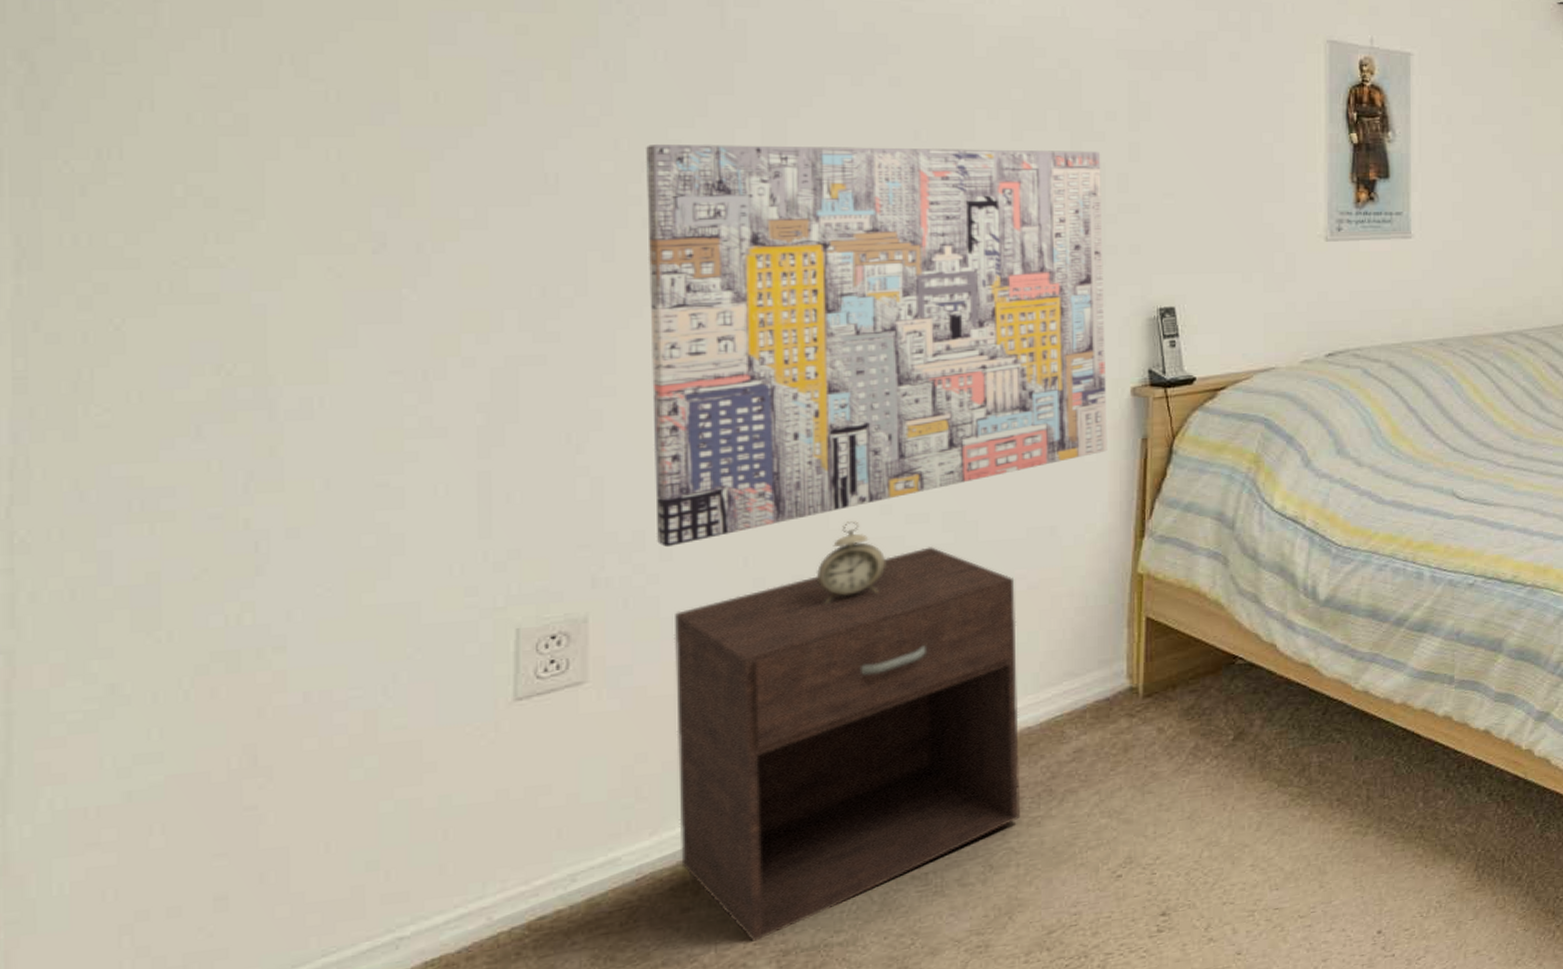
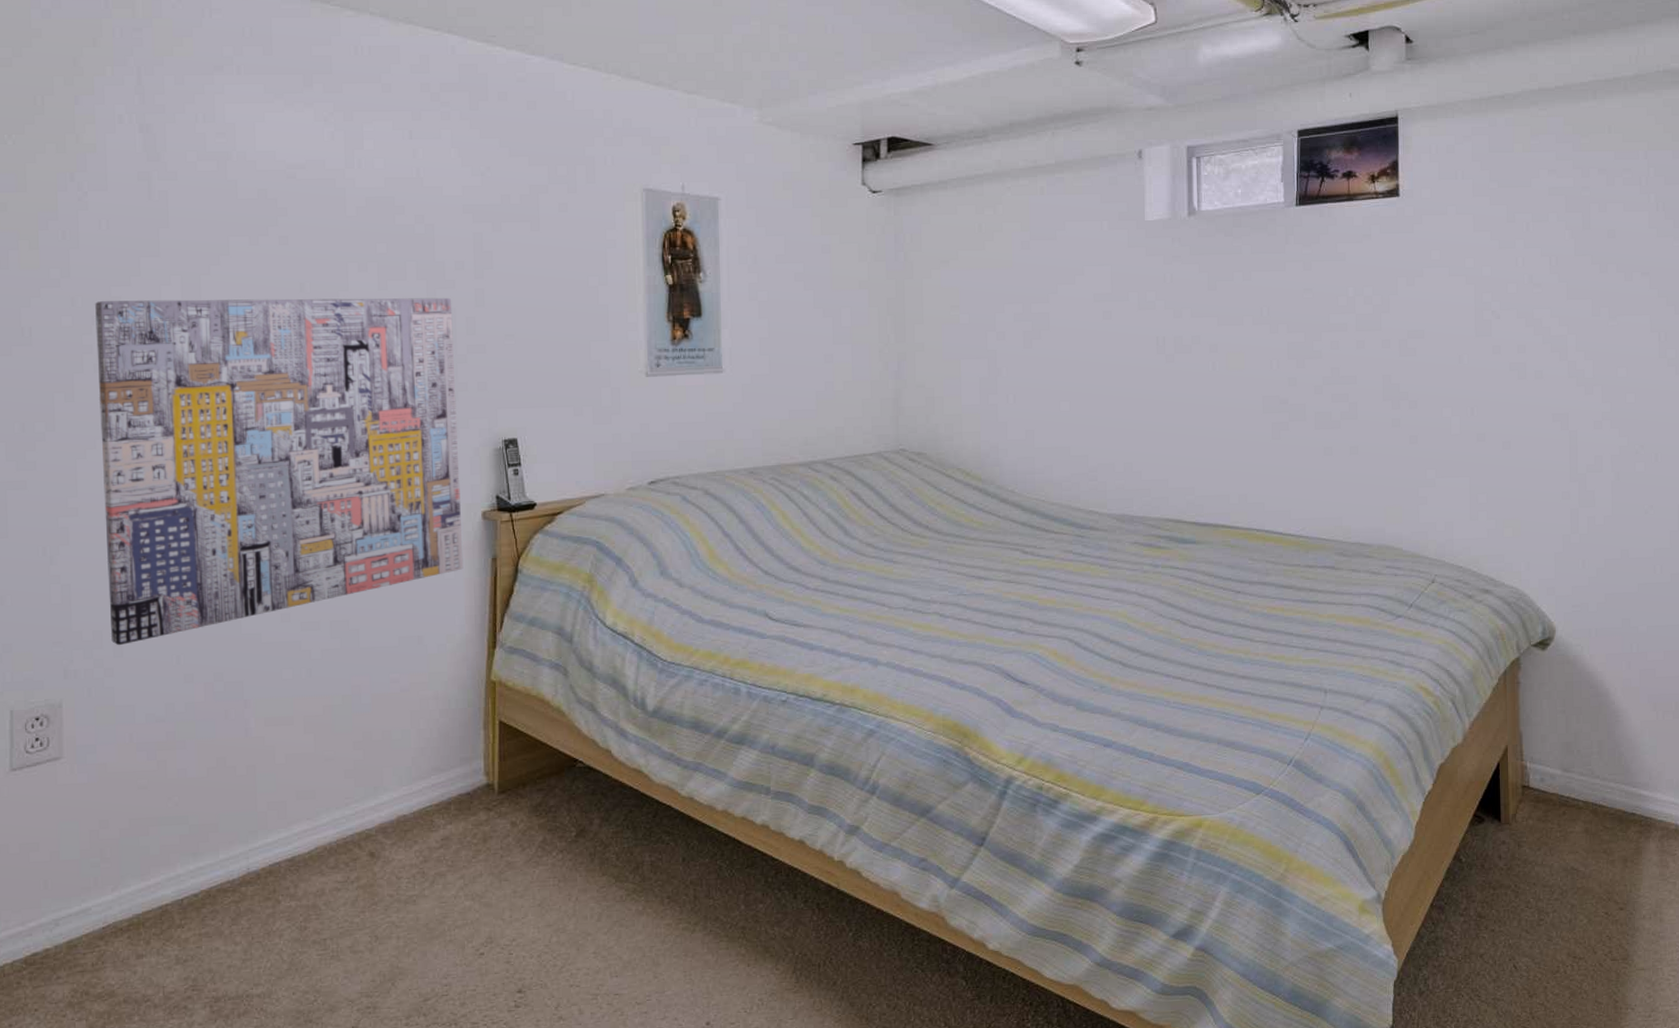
nightstand: present [674,547,1021,942] -> none [125,651,400,988]
alarm clock: present [816,521,887,605] -> none [232,627,287,700]

